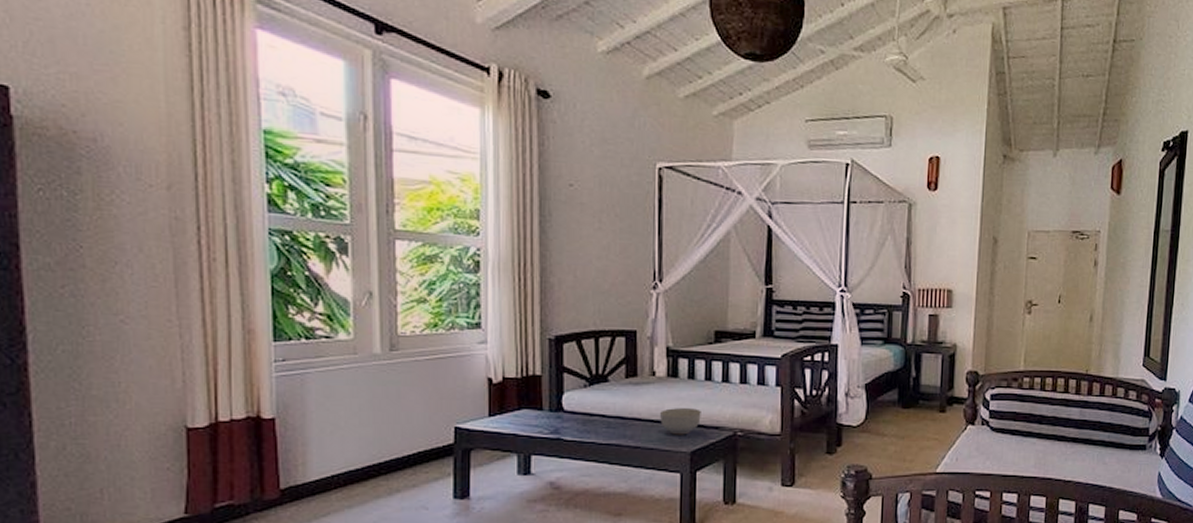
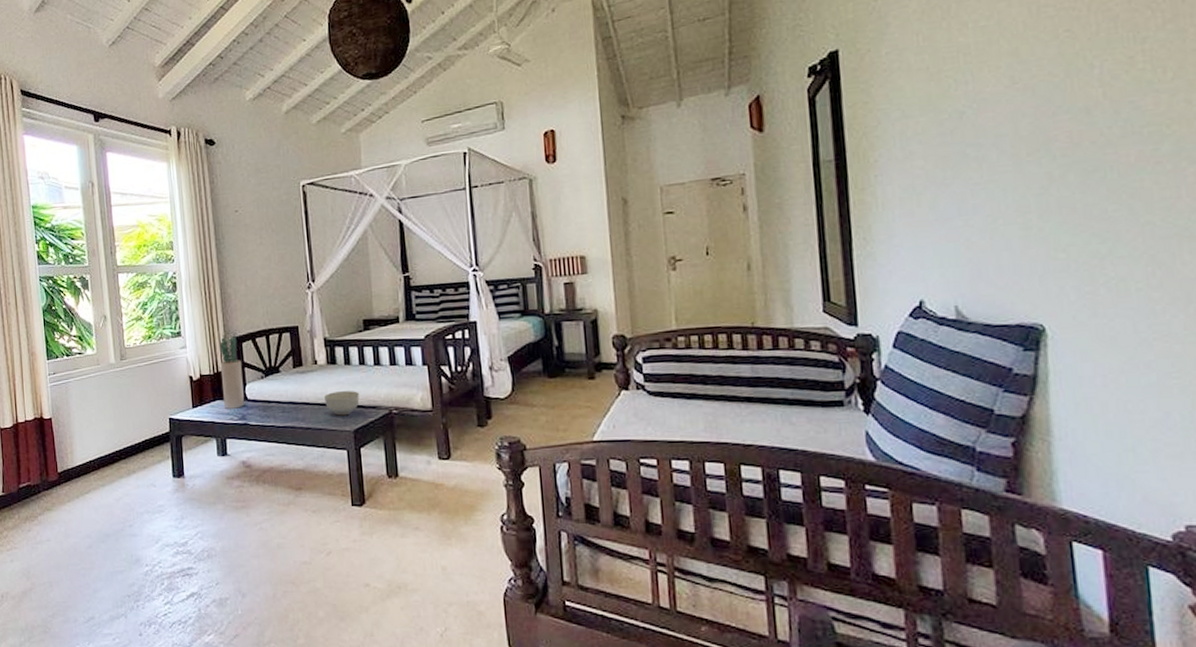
vase: none [531,327,560,422] -> present [220,330,244,410]

